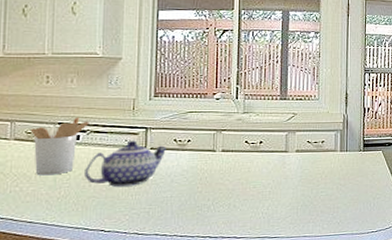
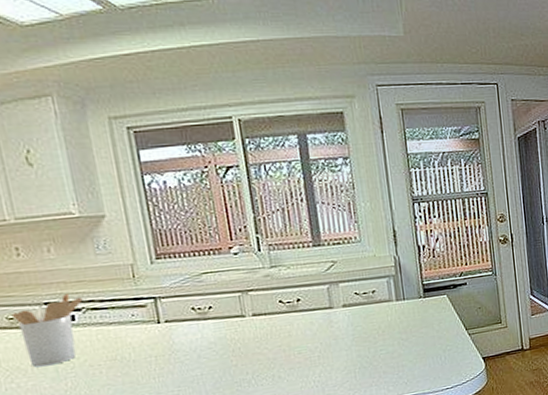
teapot: present [84,140,166,187] -> none [90,314,185,371]

